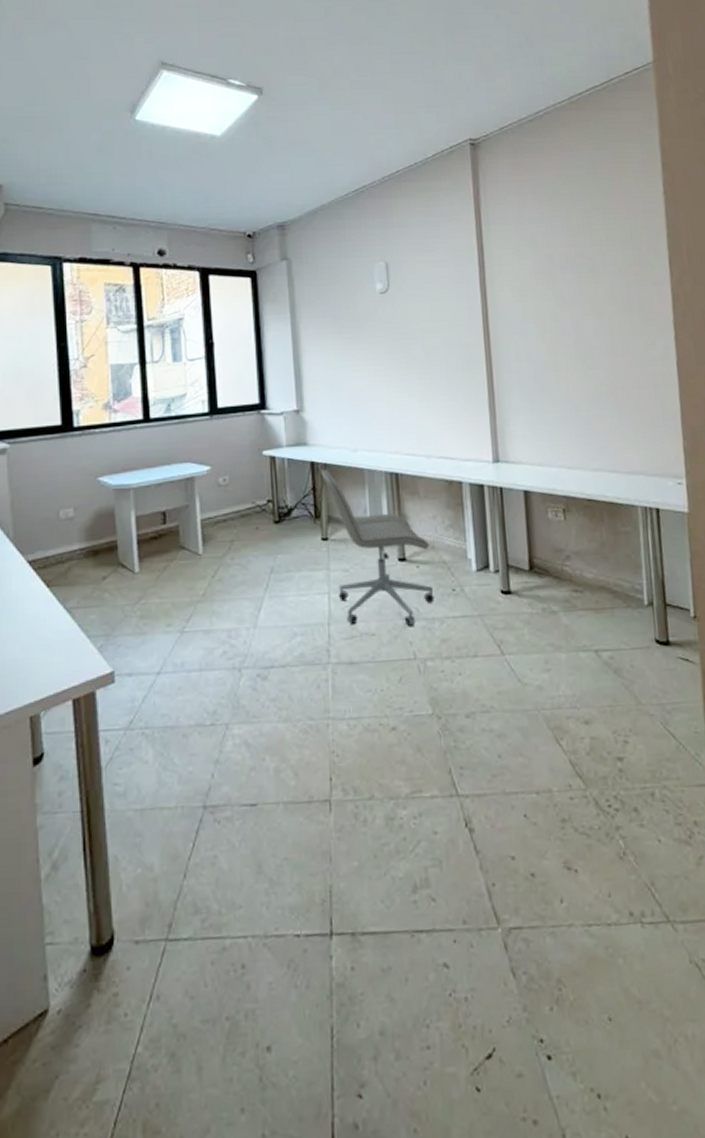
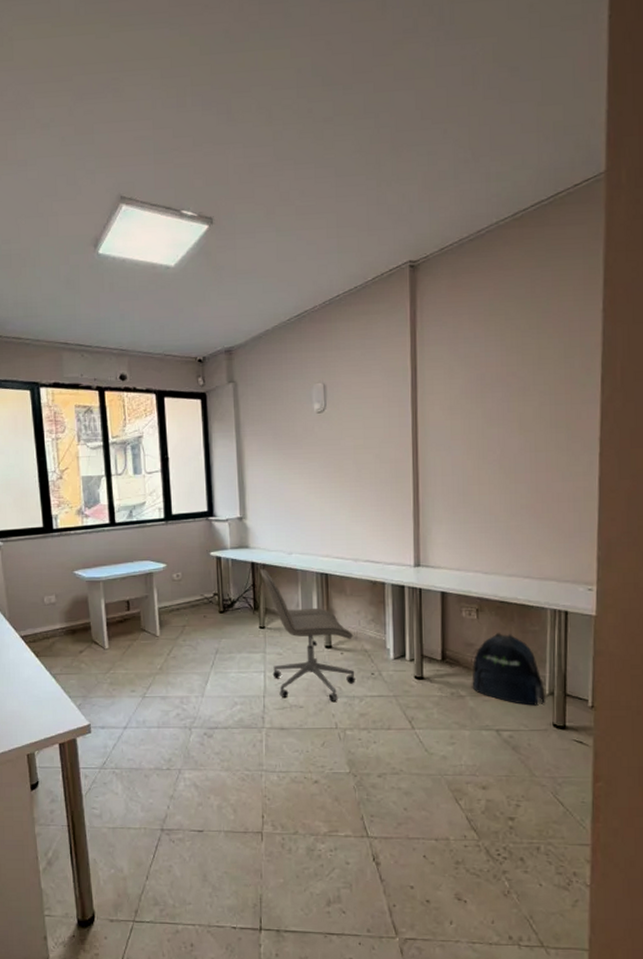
backpack: none [563,534,645,619] -> present [472,632,545,706]

